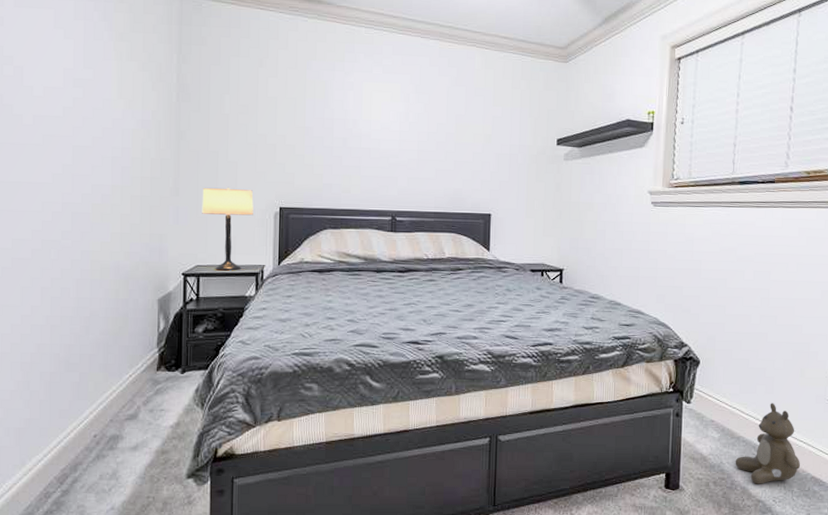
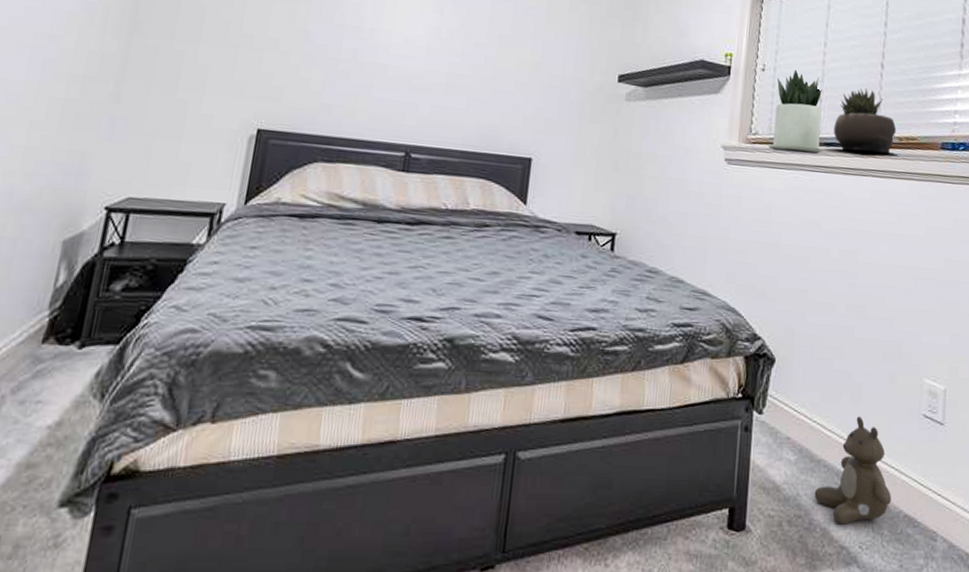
table lamp: present [202,188,254,271] -> none [148,96,224,209]
planter: none [688,120,739,194] -> present [768,69,824,155]
succulent plant: none [732,131,808,191] -> present [817,88,900,157]

